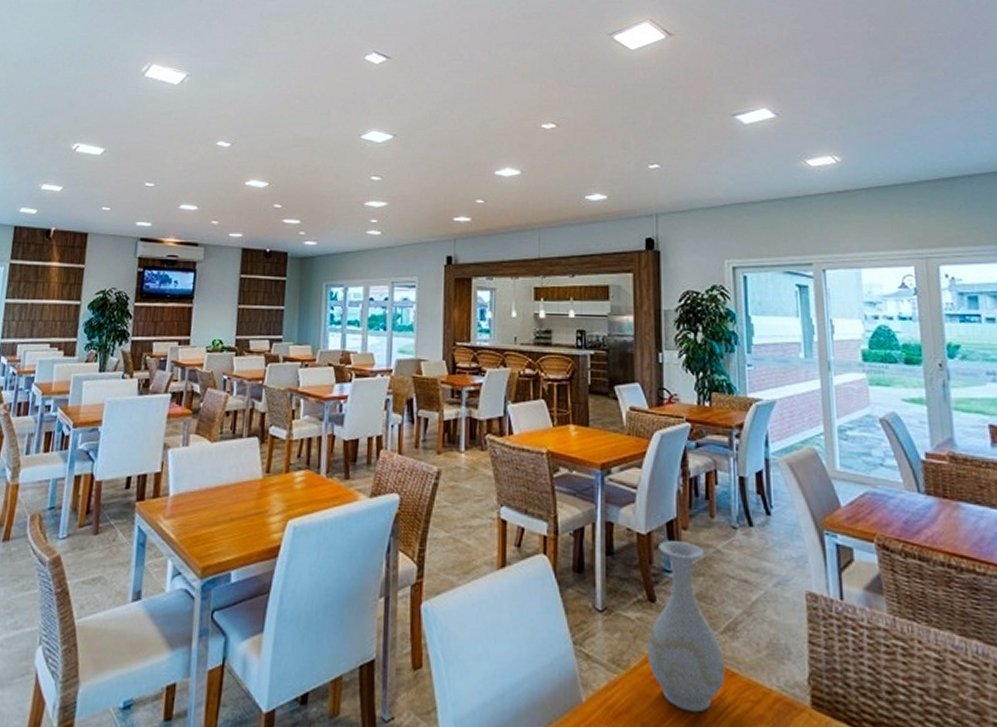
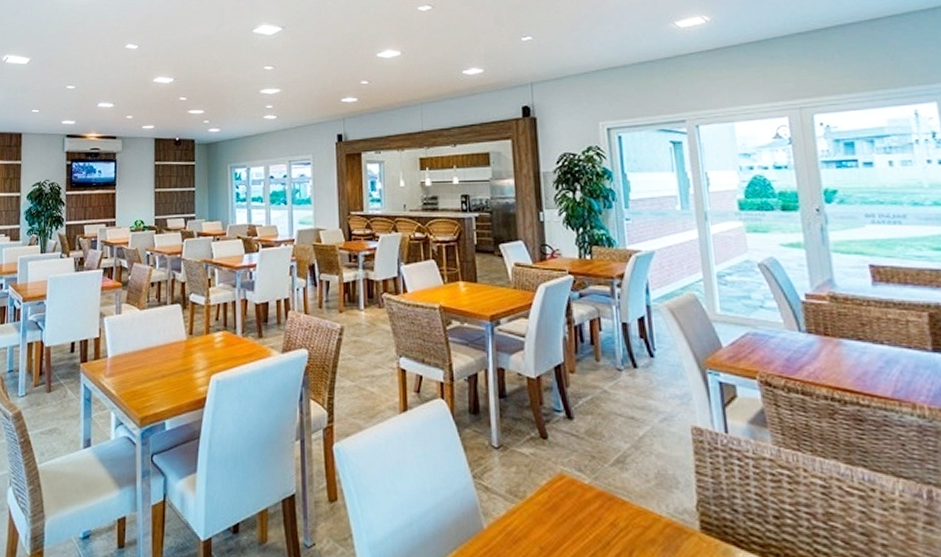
vase: present [647,540,725,713] -> none [541,383,617,537]

